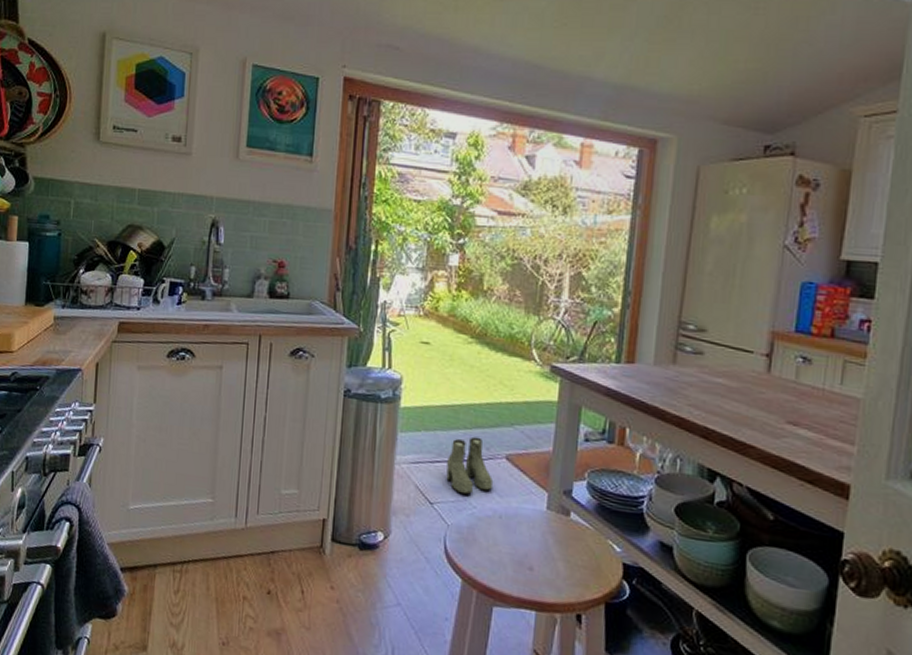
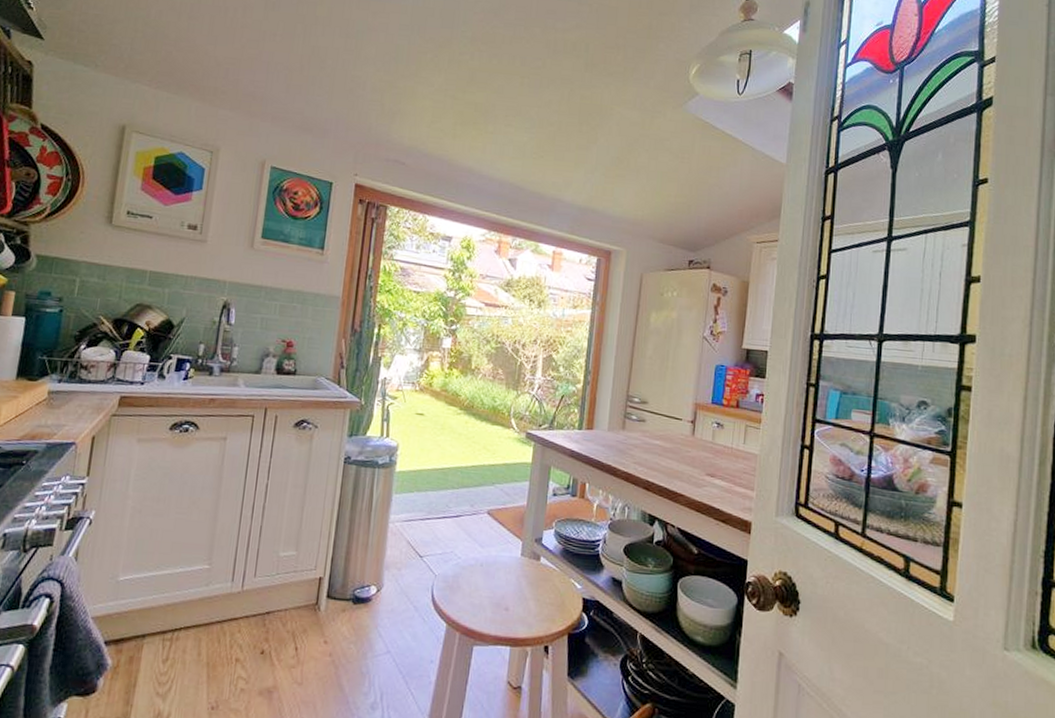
boots: present [446,436,493,495] -> none [435,495,476,547]

